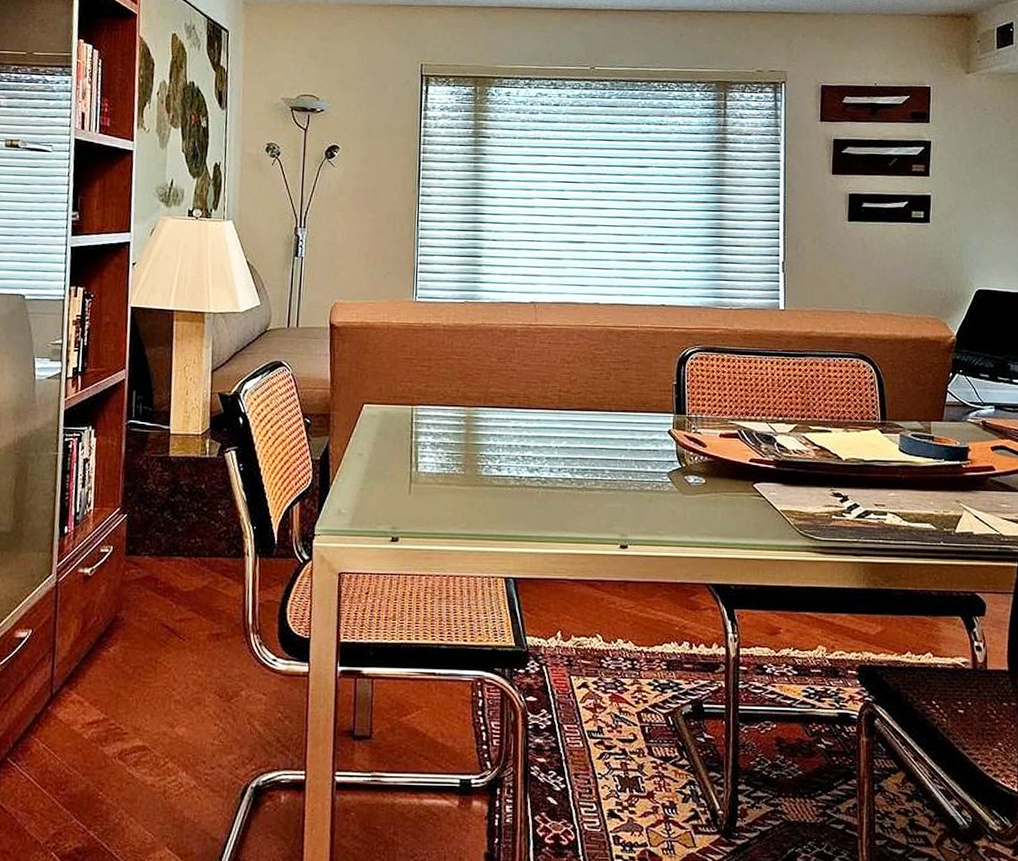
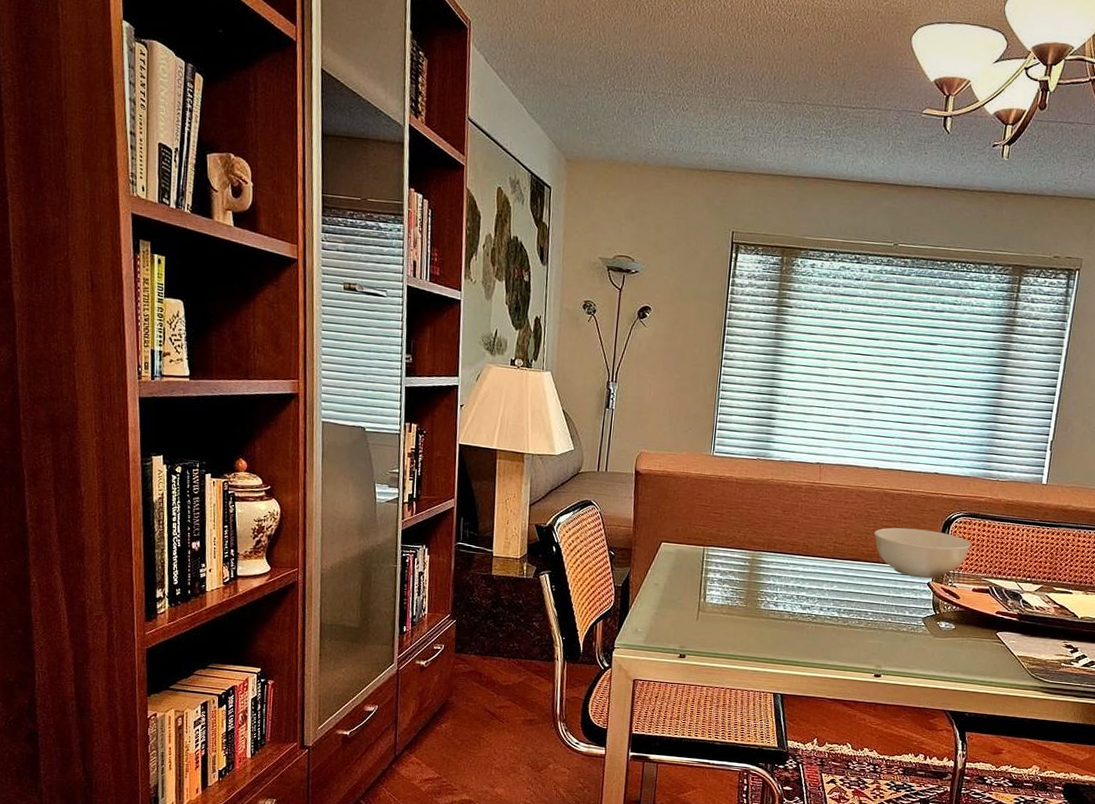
bowl: none [602,369,712,426] -> present [874,527,972,579]

